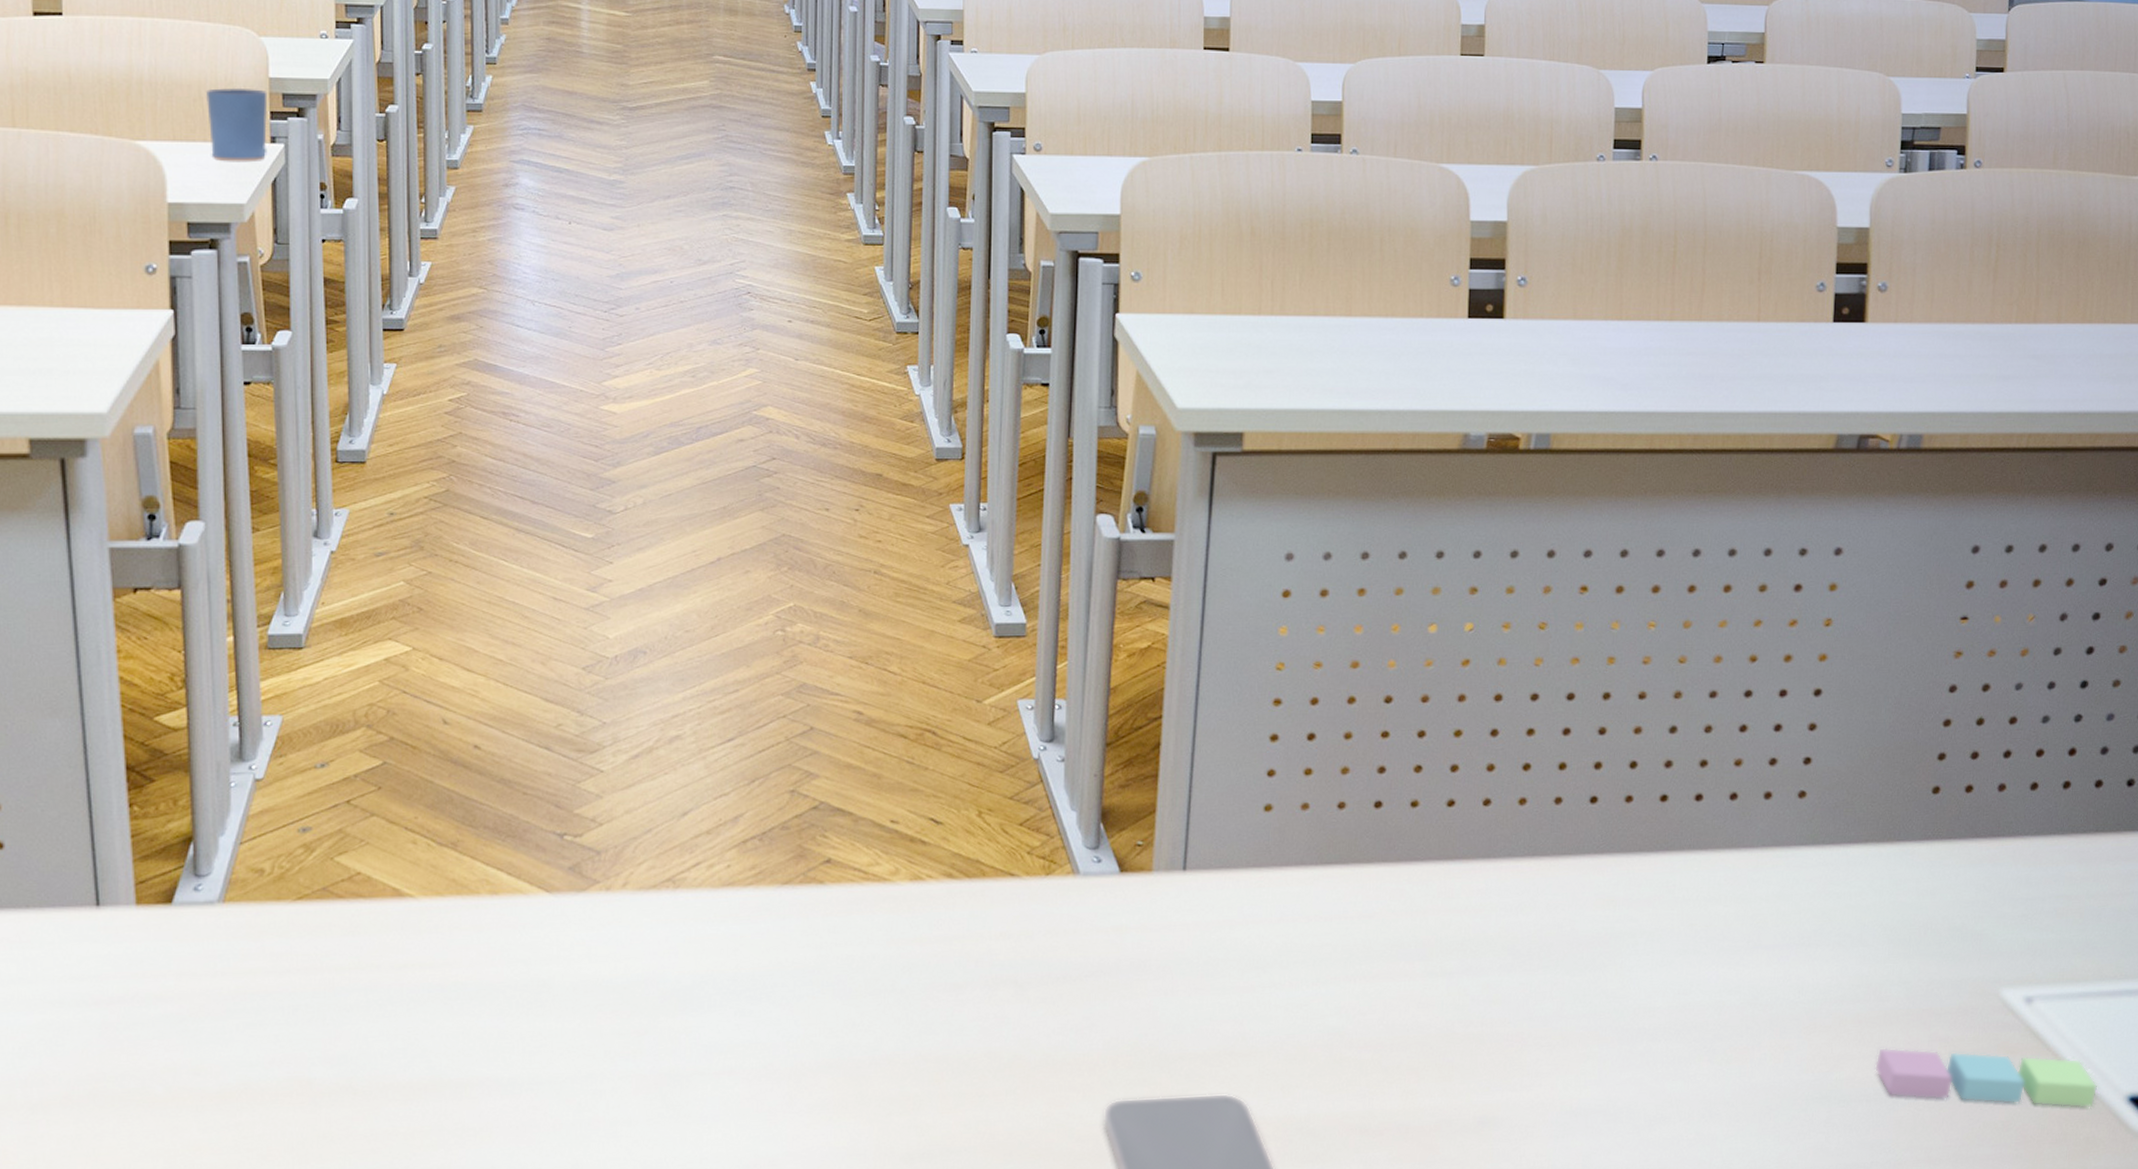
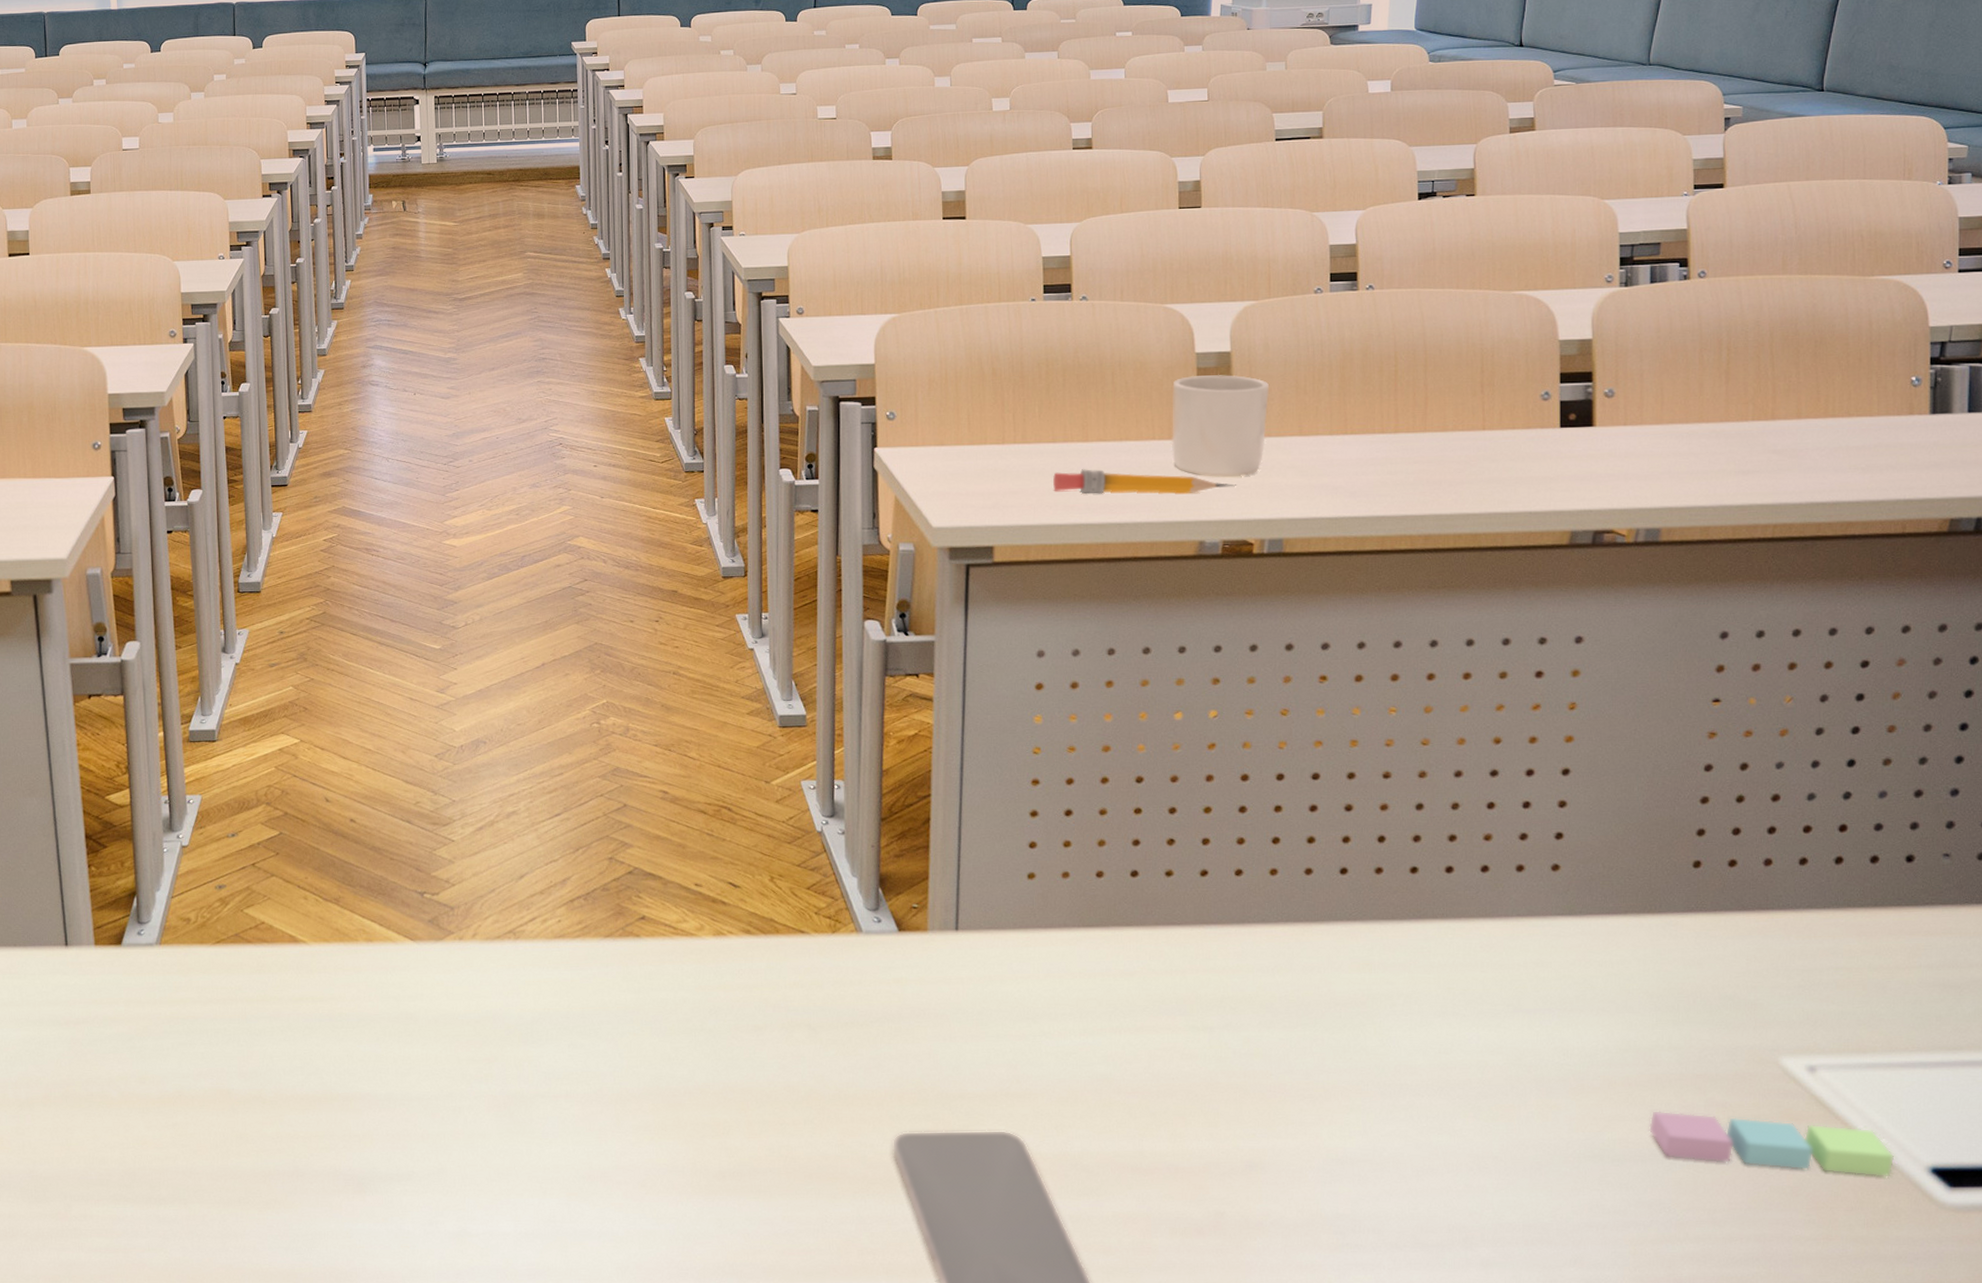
mug: present [206,88,268,163] -> none [135,302,180,360]
pencil: none [1312,347,1505,379] -> present [1053,469,1236,494]
mug: none [1439,247,1546,362] -> present [1171,375,1270,477]

